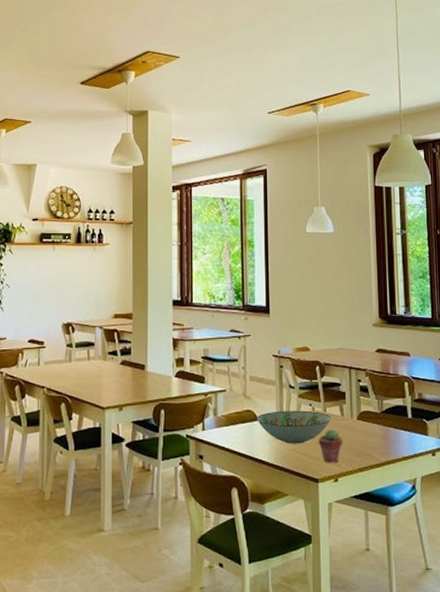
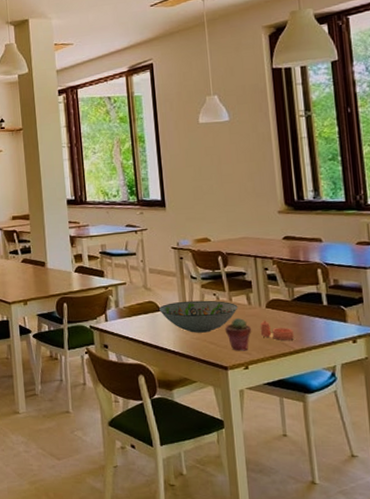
salt and pepper shaker set: none [350,432,381,453] -> present [260,320,294,340]

